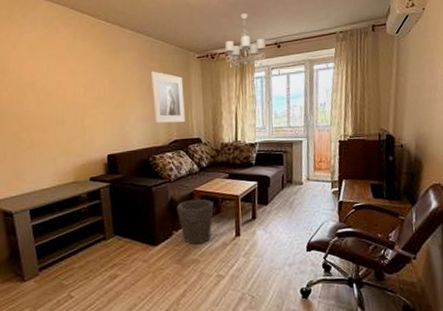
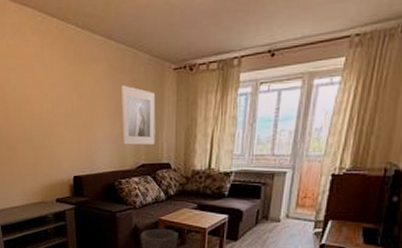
chandelier: present [224,13,267,71] -> none [205,11,258,86]

